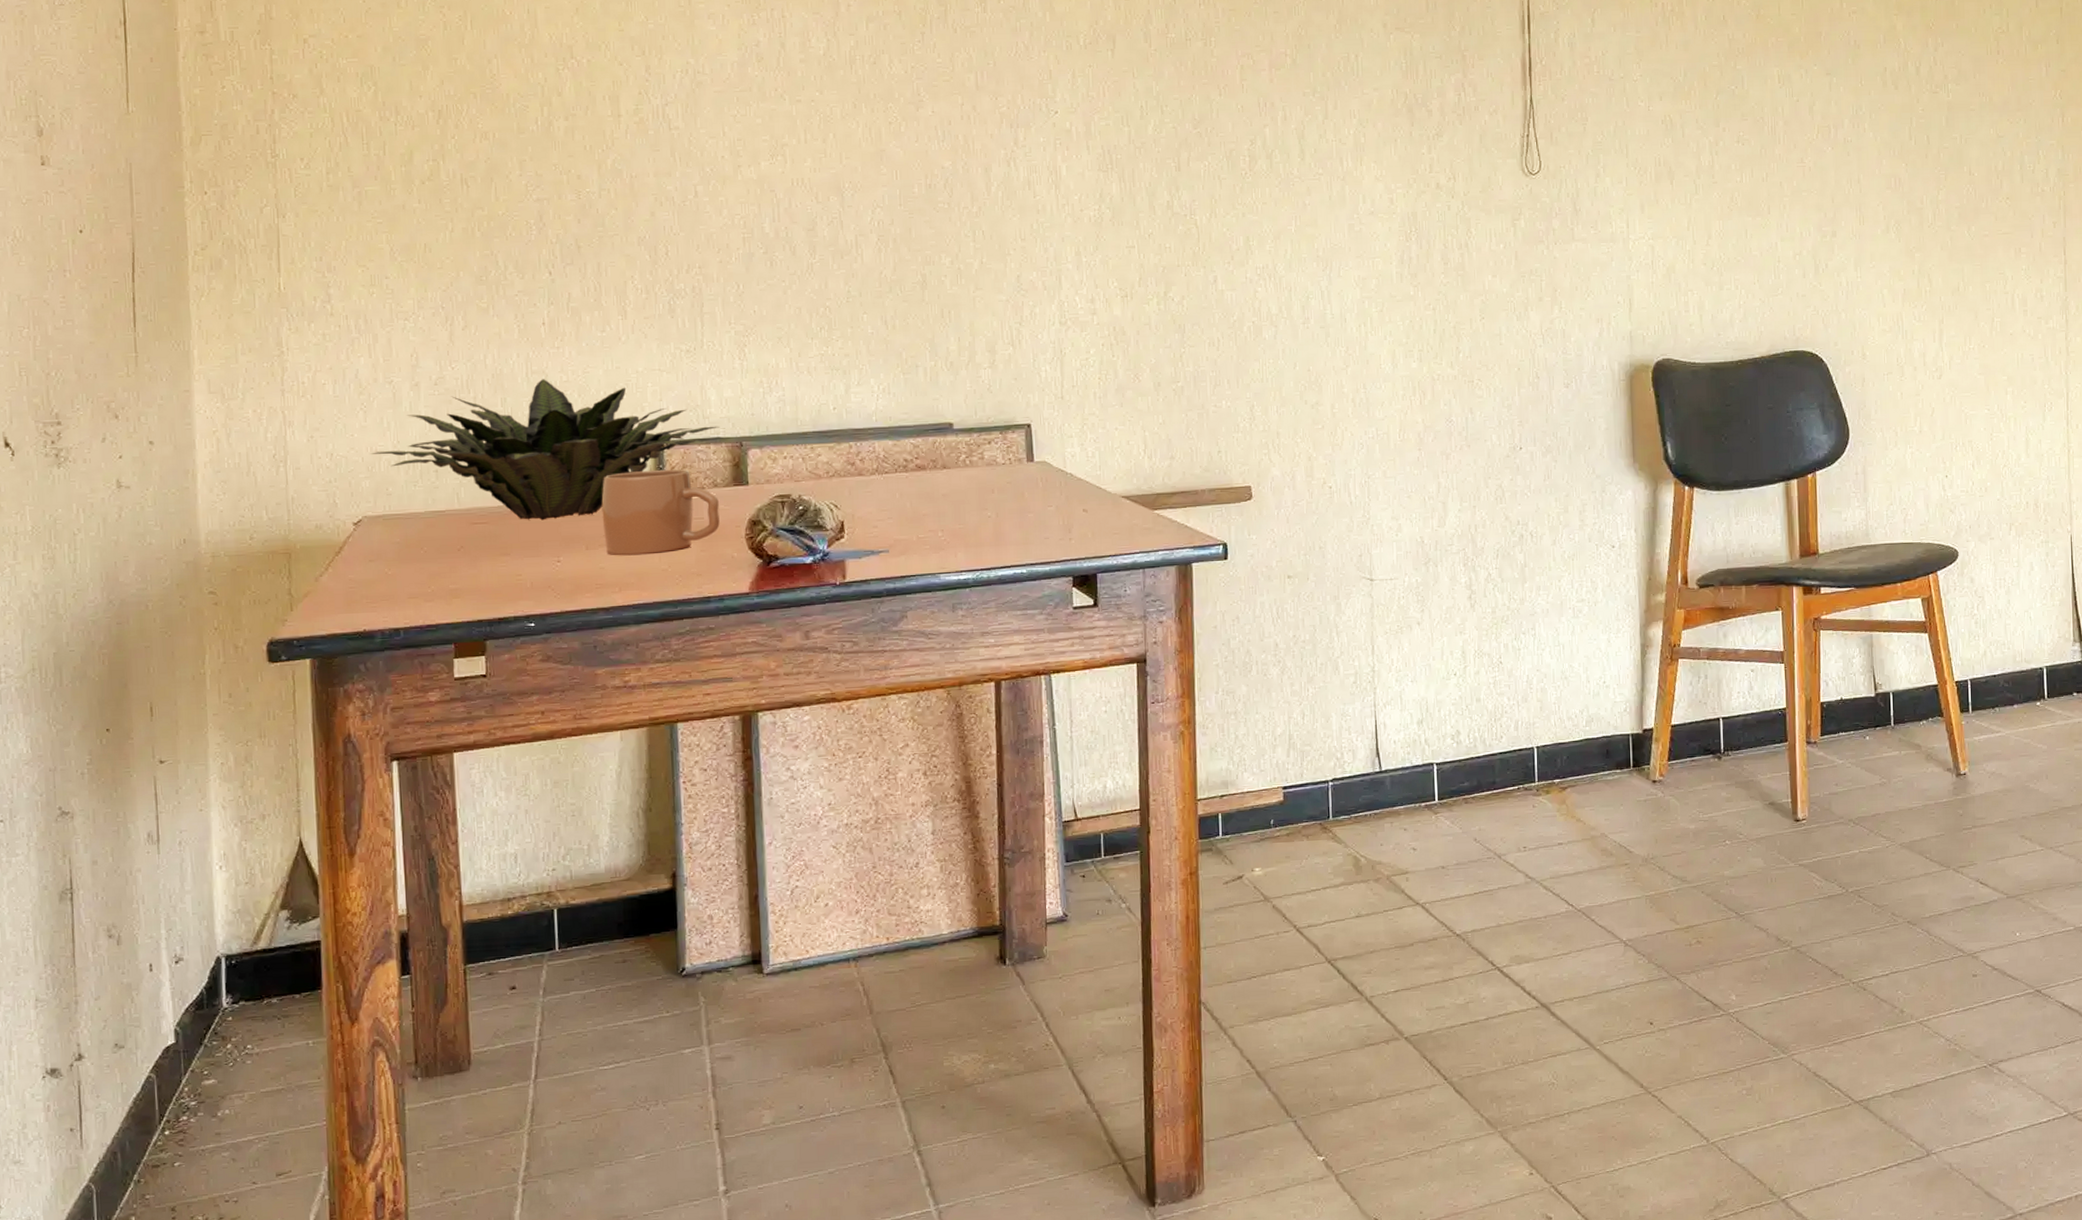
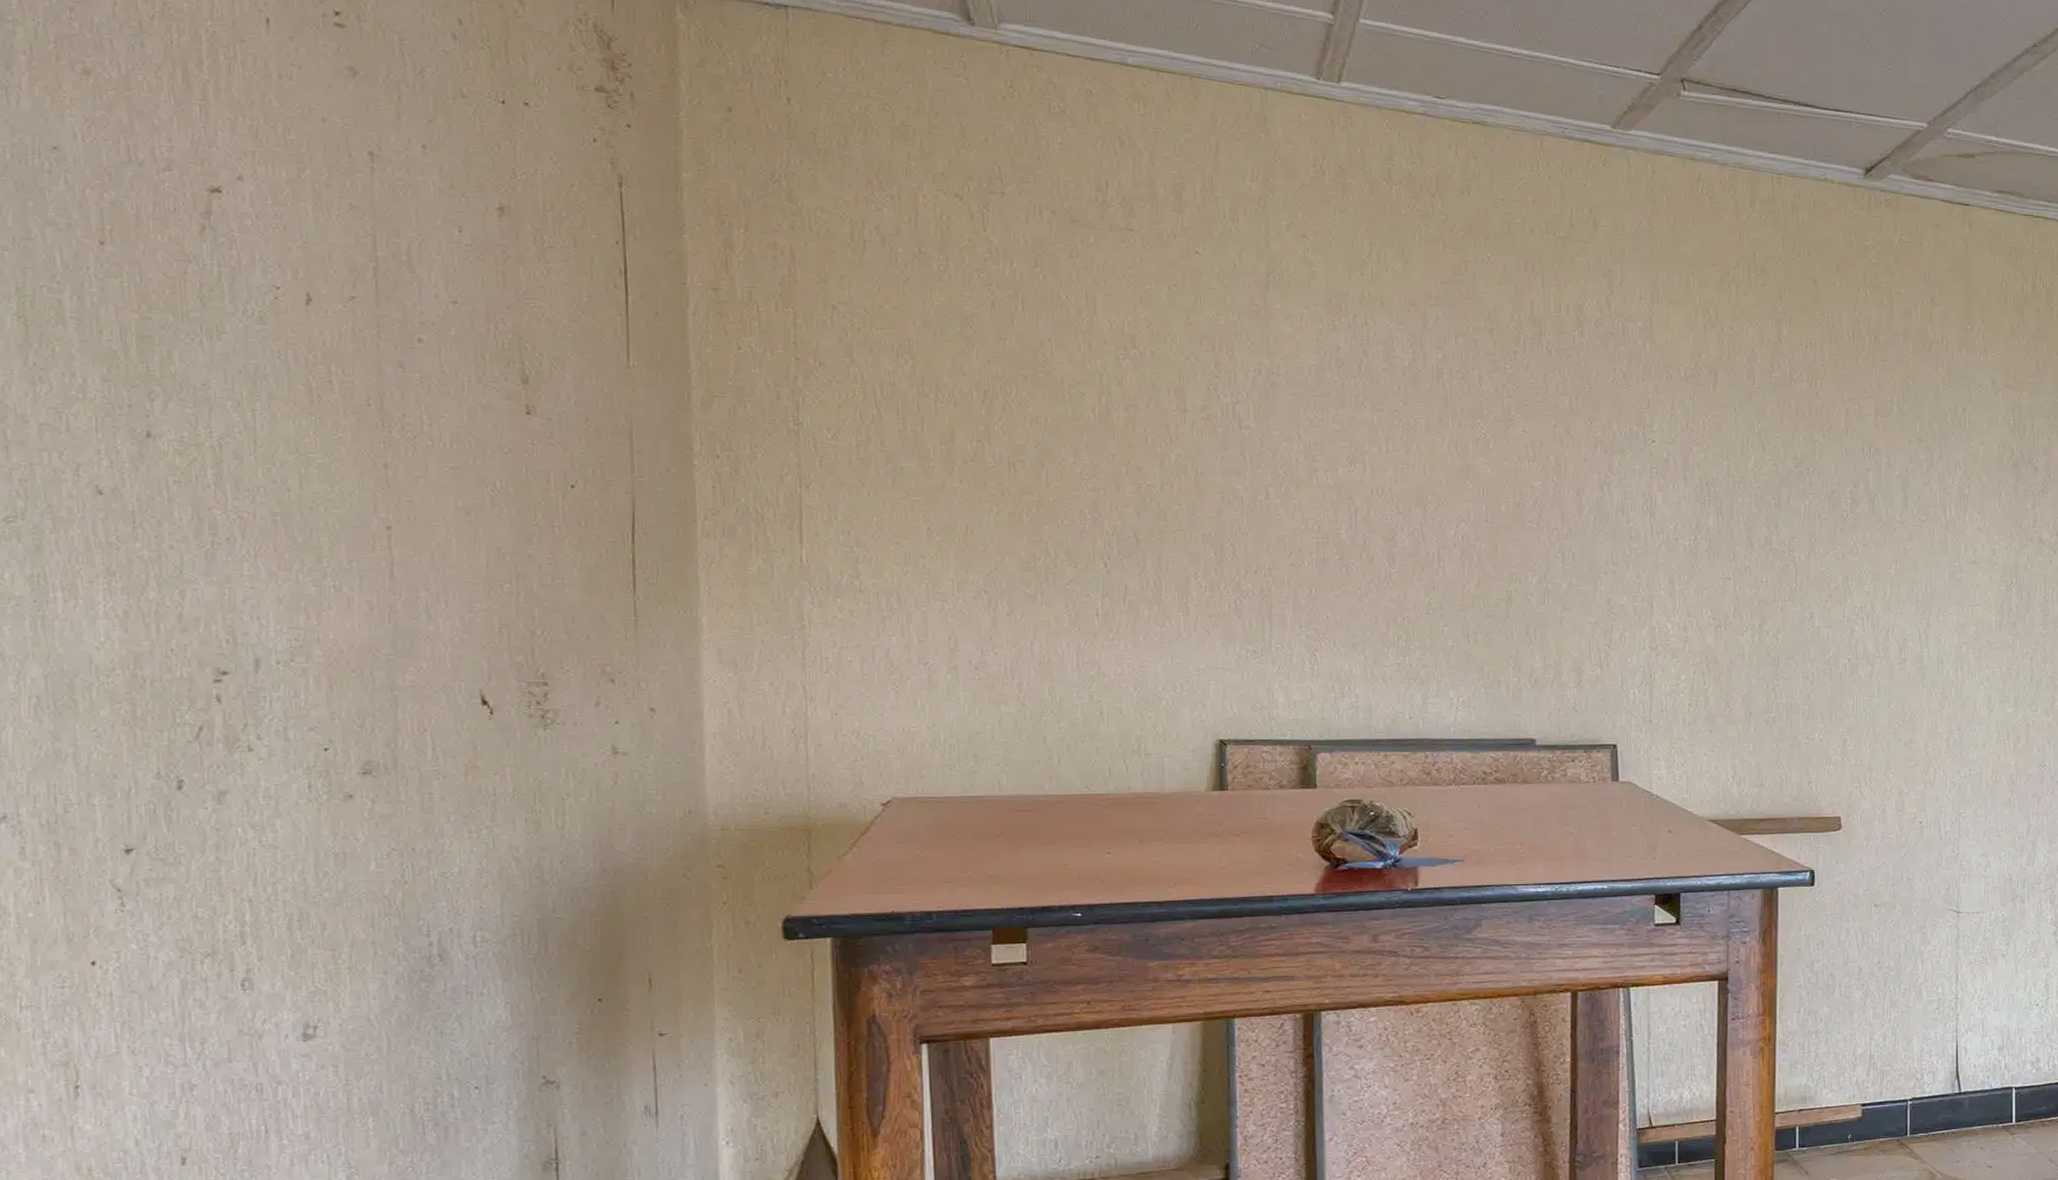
plant: present [371,379,730,521] -> none [903,670,1297,812]
mug: present [601,469,720,556] -> none [1157,767,1285,852]

